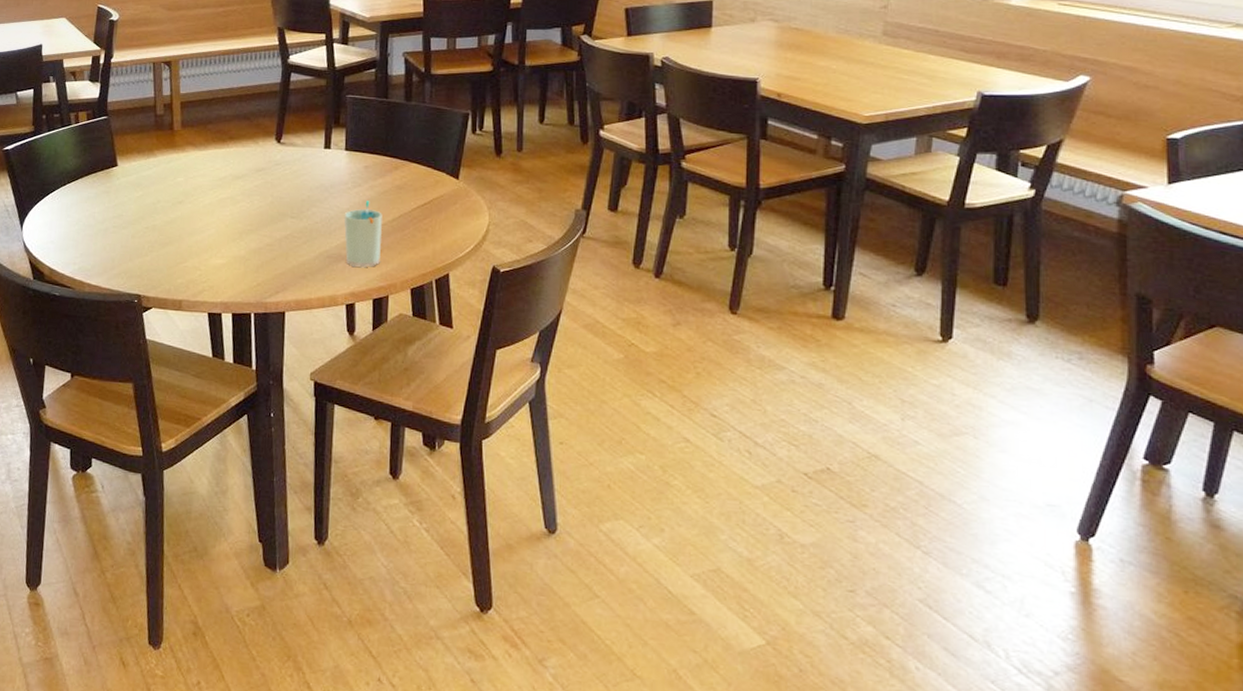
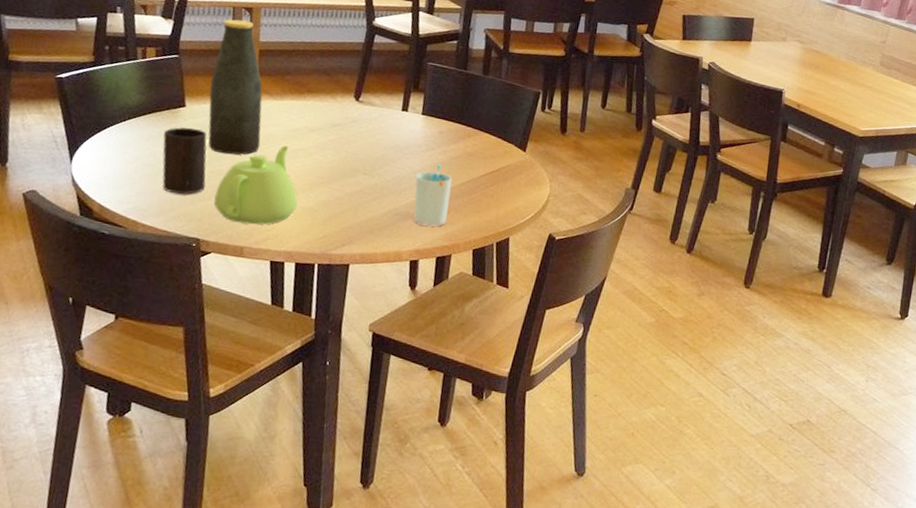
cup: none [100,186,142,252] -> present [162,127,207,195]
bottle: none [138,75,189,209] -> present [208,19,263,155]
teapot: none [151,195,230,278] -> present [214,145,298,225]

